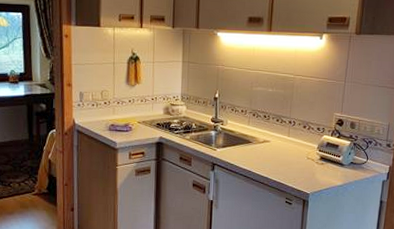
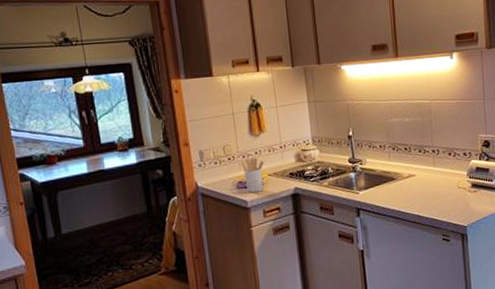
utensil holder: none [115,105,136,136] -> present [241,158,264,193]

